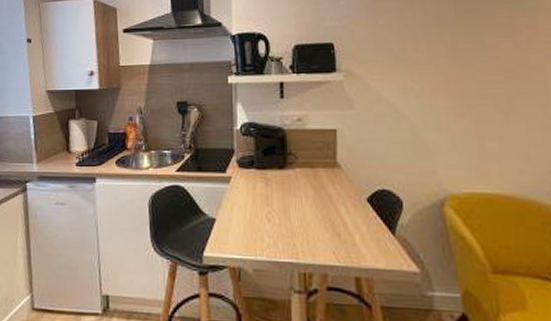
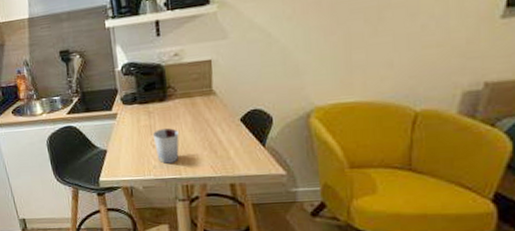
cup: none [268,201,298,243] -> present [152,128,179,164]

